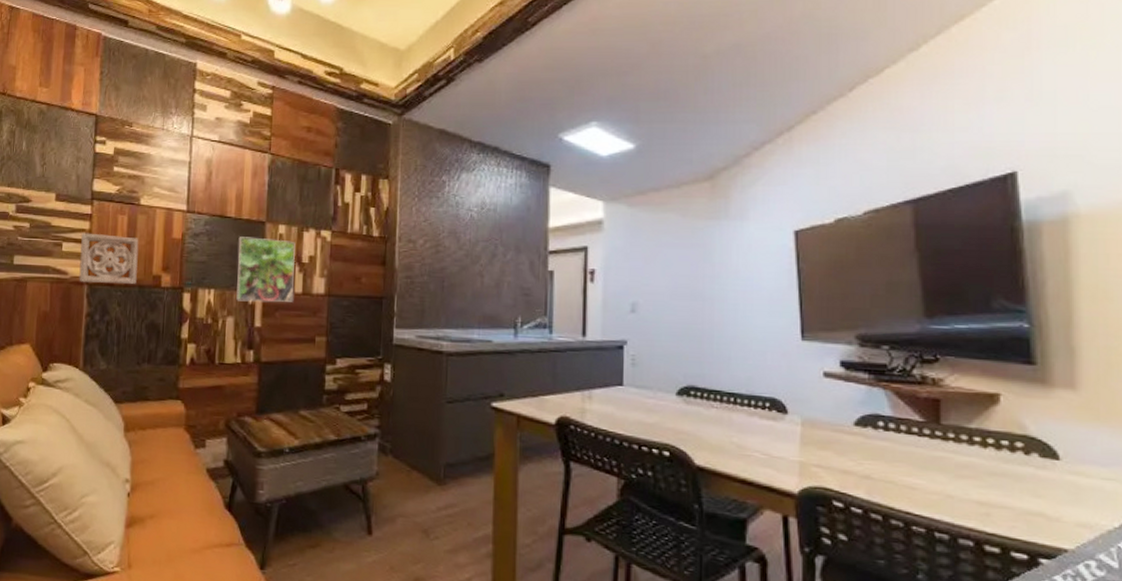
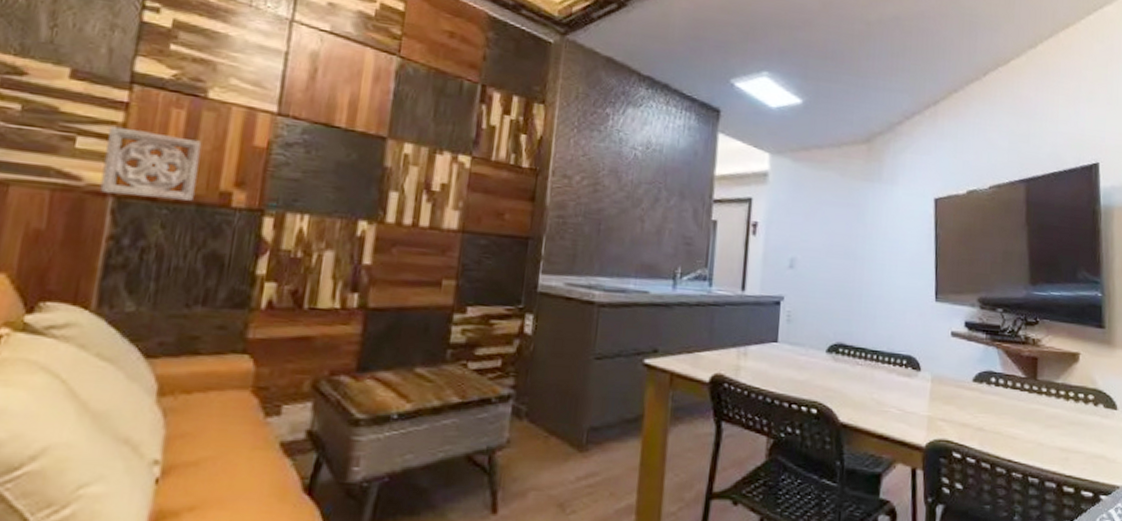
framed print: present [236,237,296,303] -> none [339,152,425,237]

